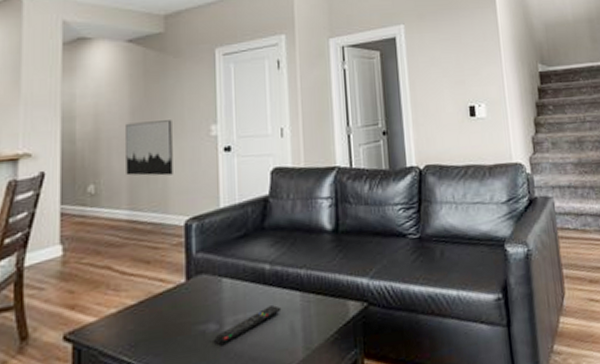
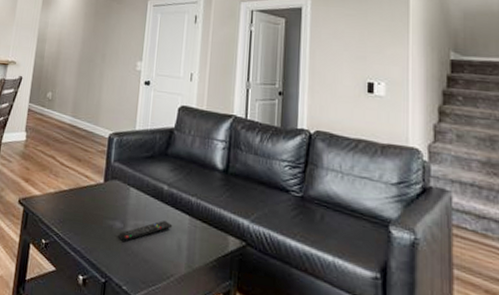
wall art: present [126,120,173,176] -> none [73,50,110,96]

